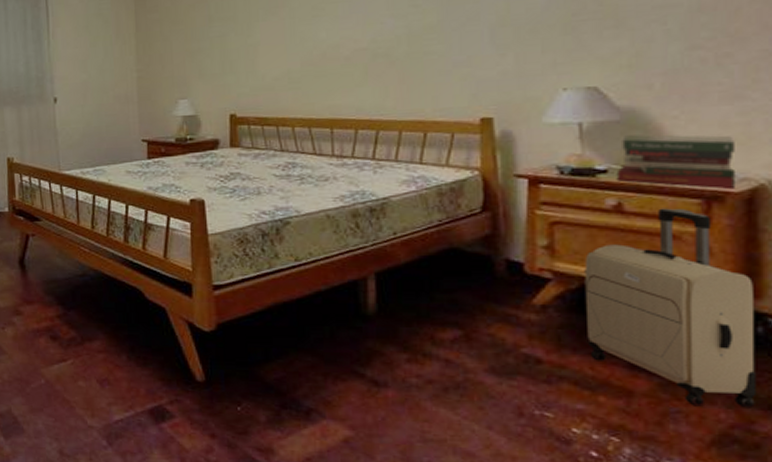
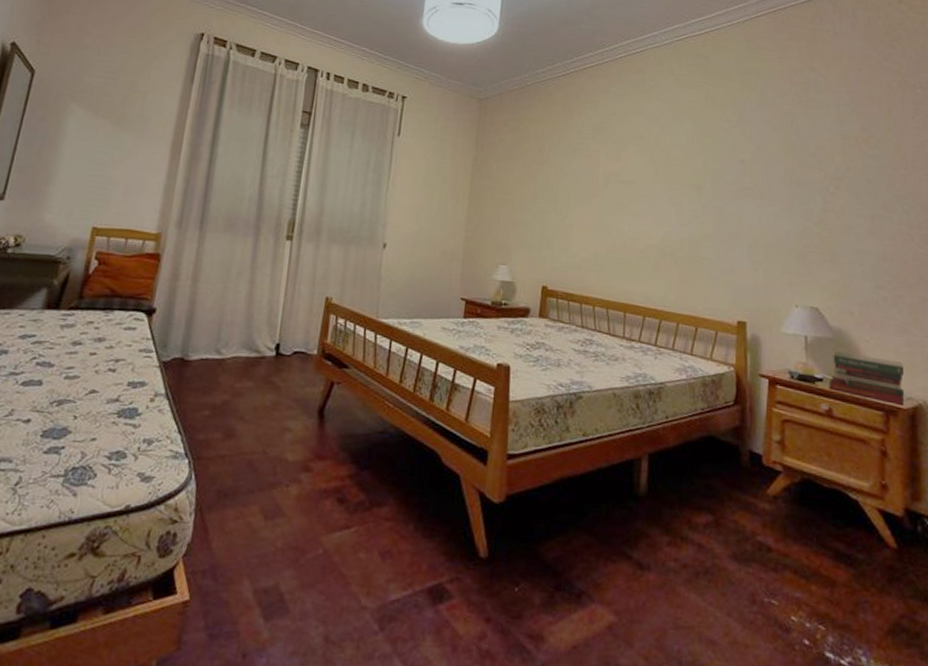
suitcase: present [584,208,757,408] -> none [804,416,918,600]

